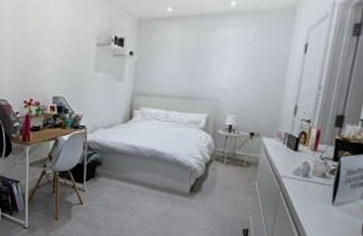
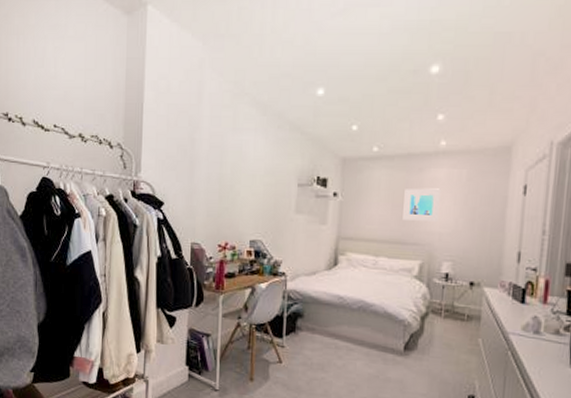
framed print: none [193,47,229,78] -> present [403,188,441,222]

